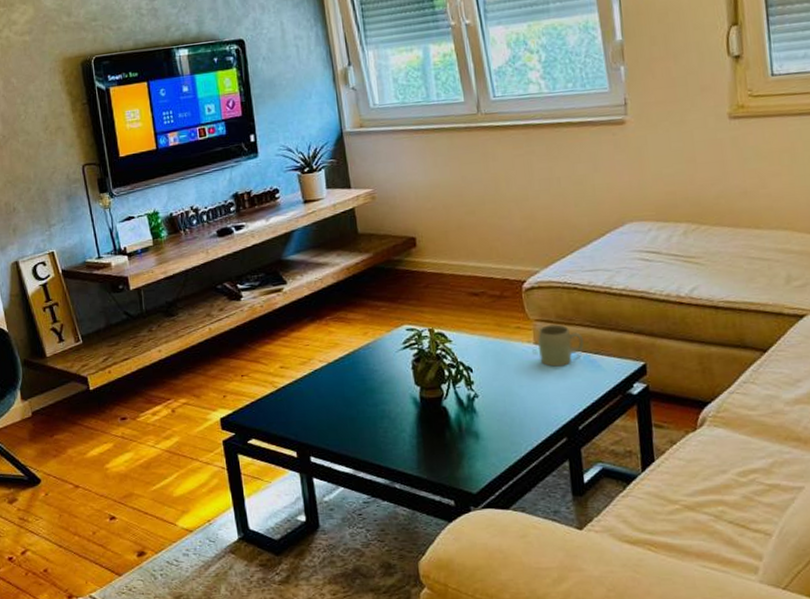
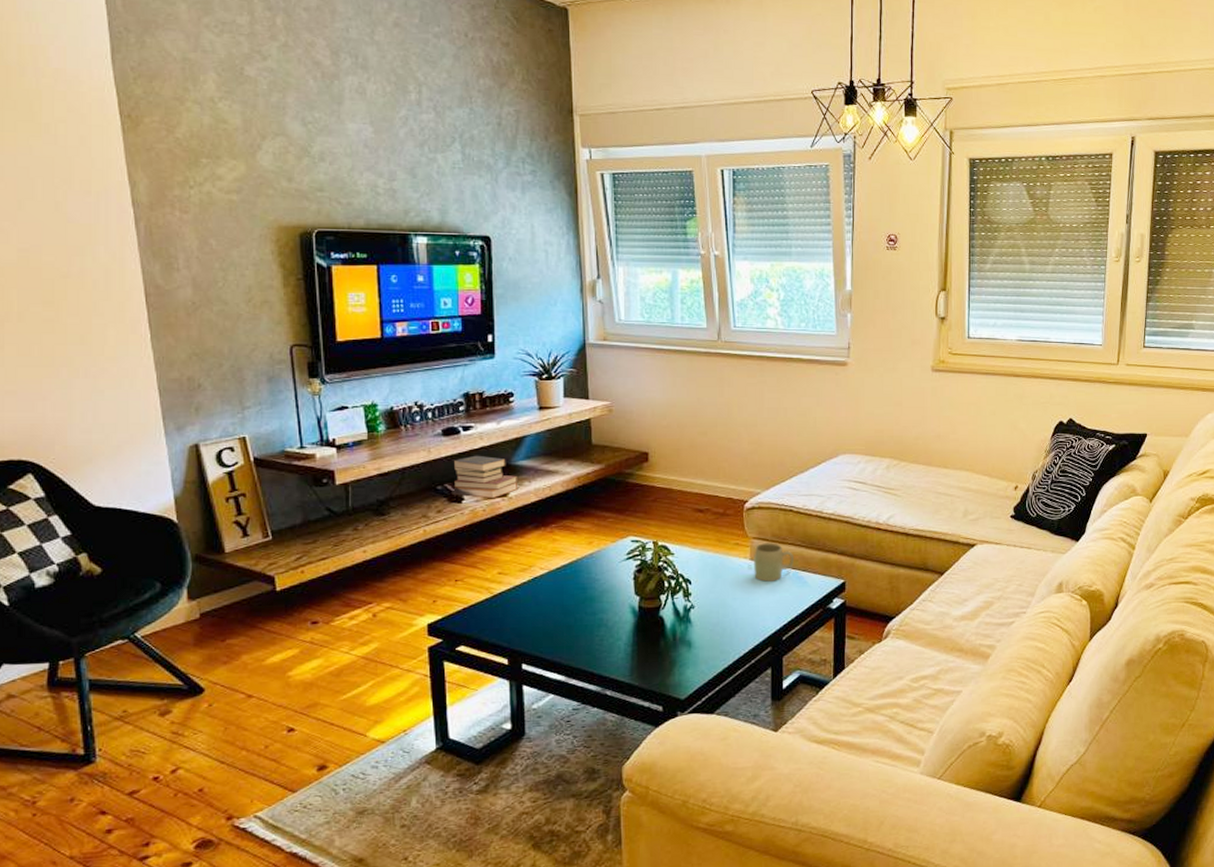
books: none [229,252,292,295] -> present [452,455,519,499]

